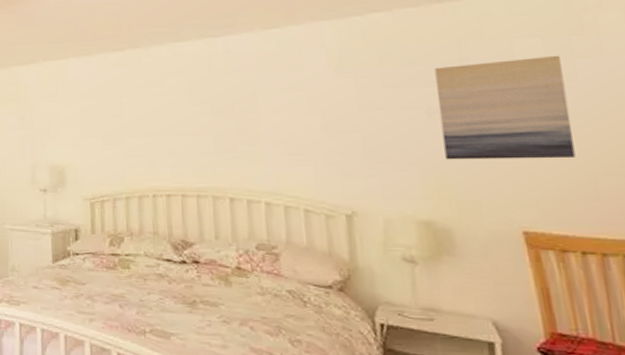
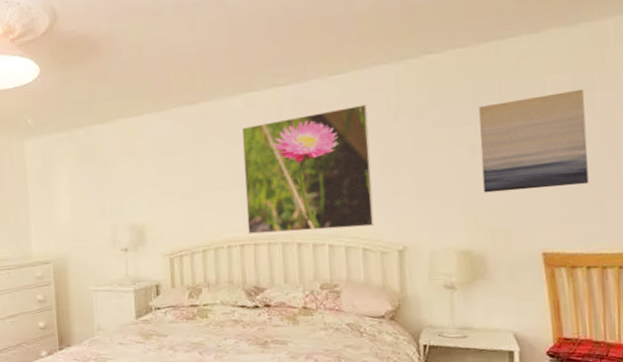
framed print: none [169,60,318,186] -> present [241,104,375,234]

